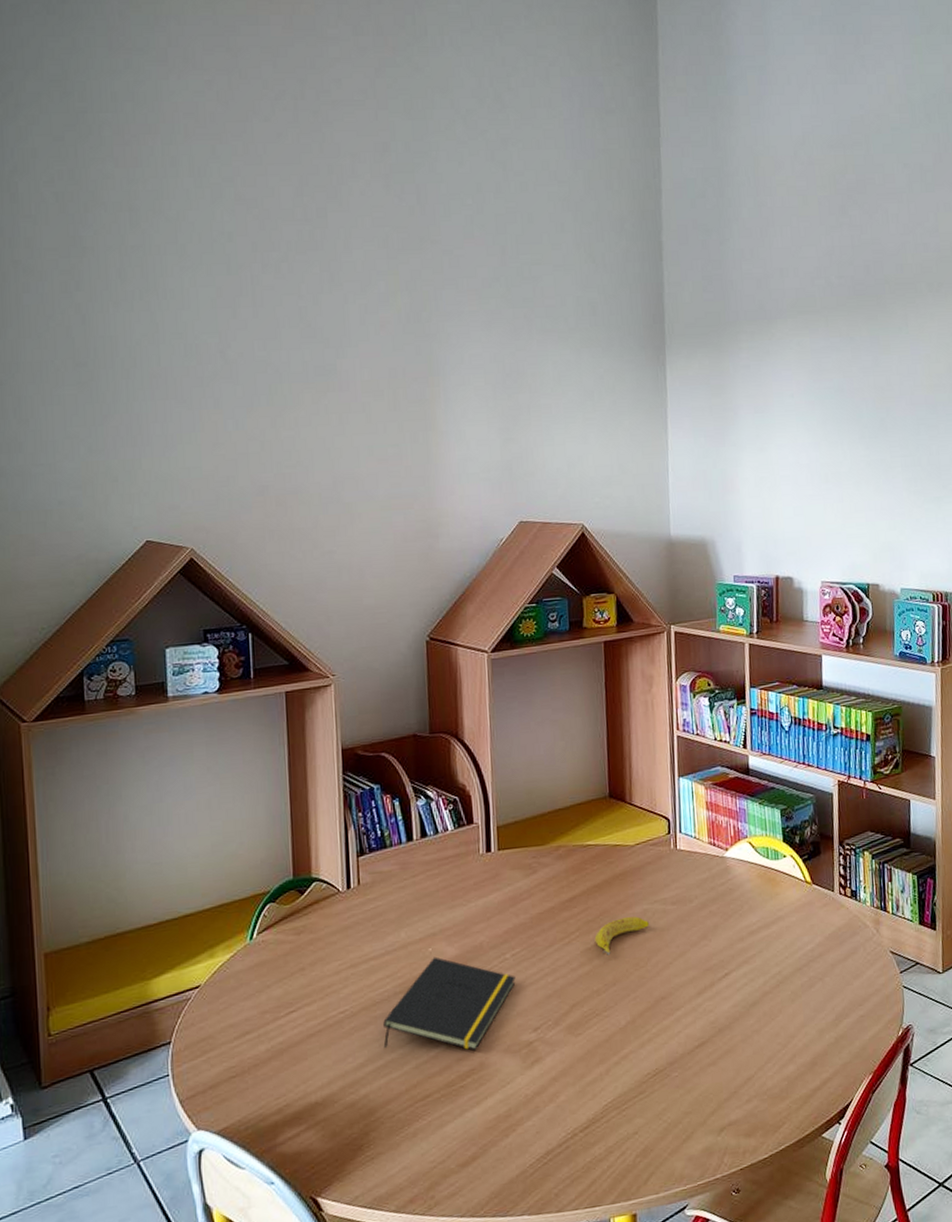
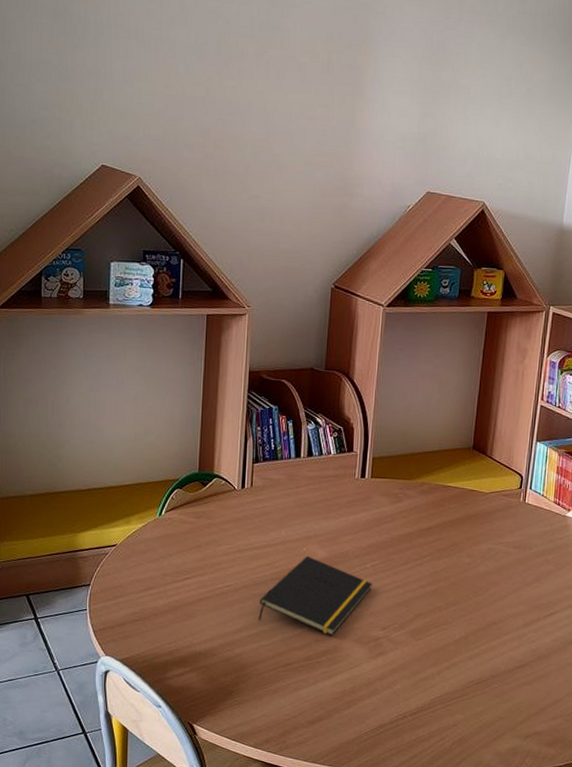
banana: present [594,916,649,955] -> none [443,552,492,580]

